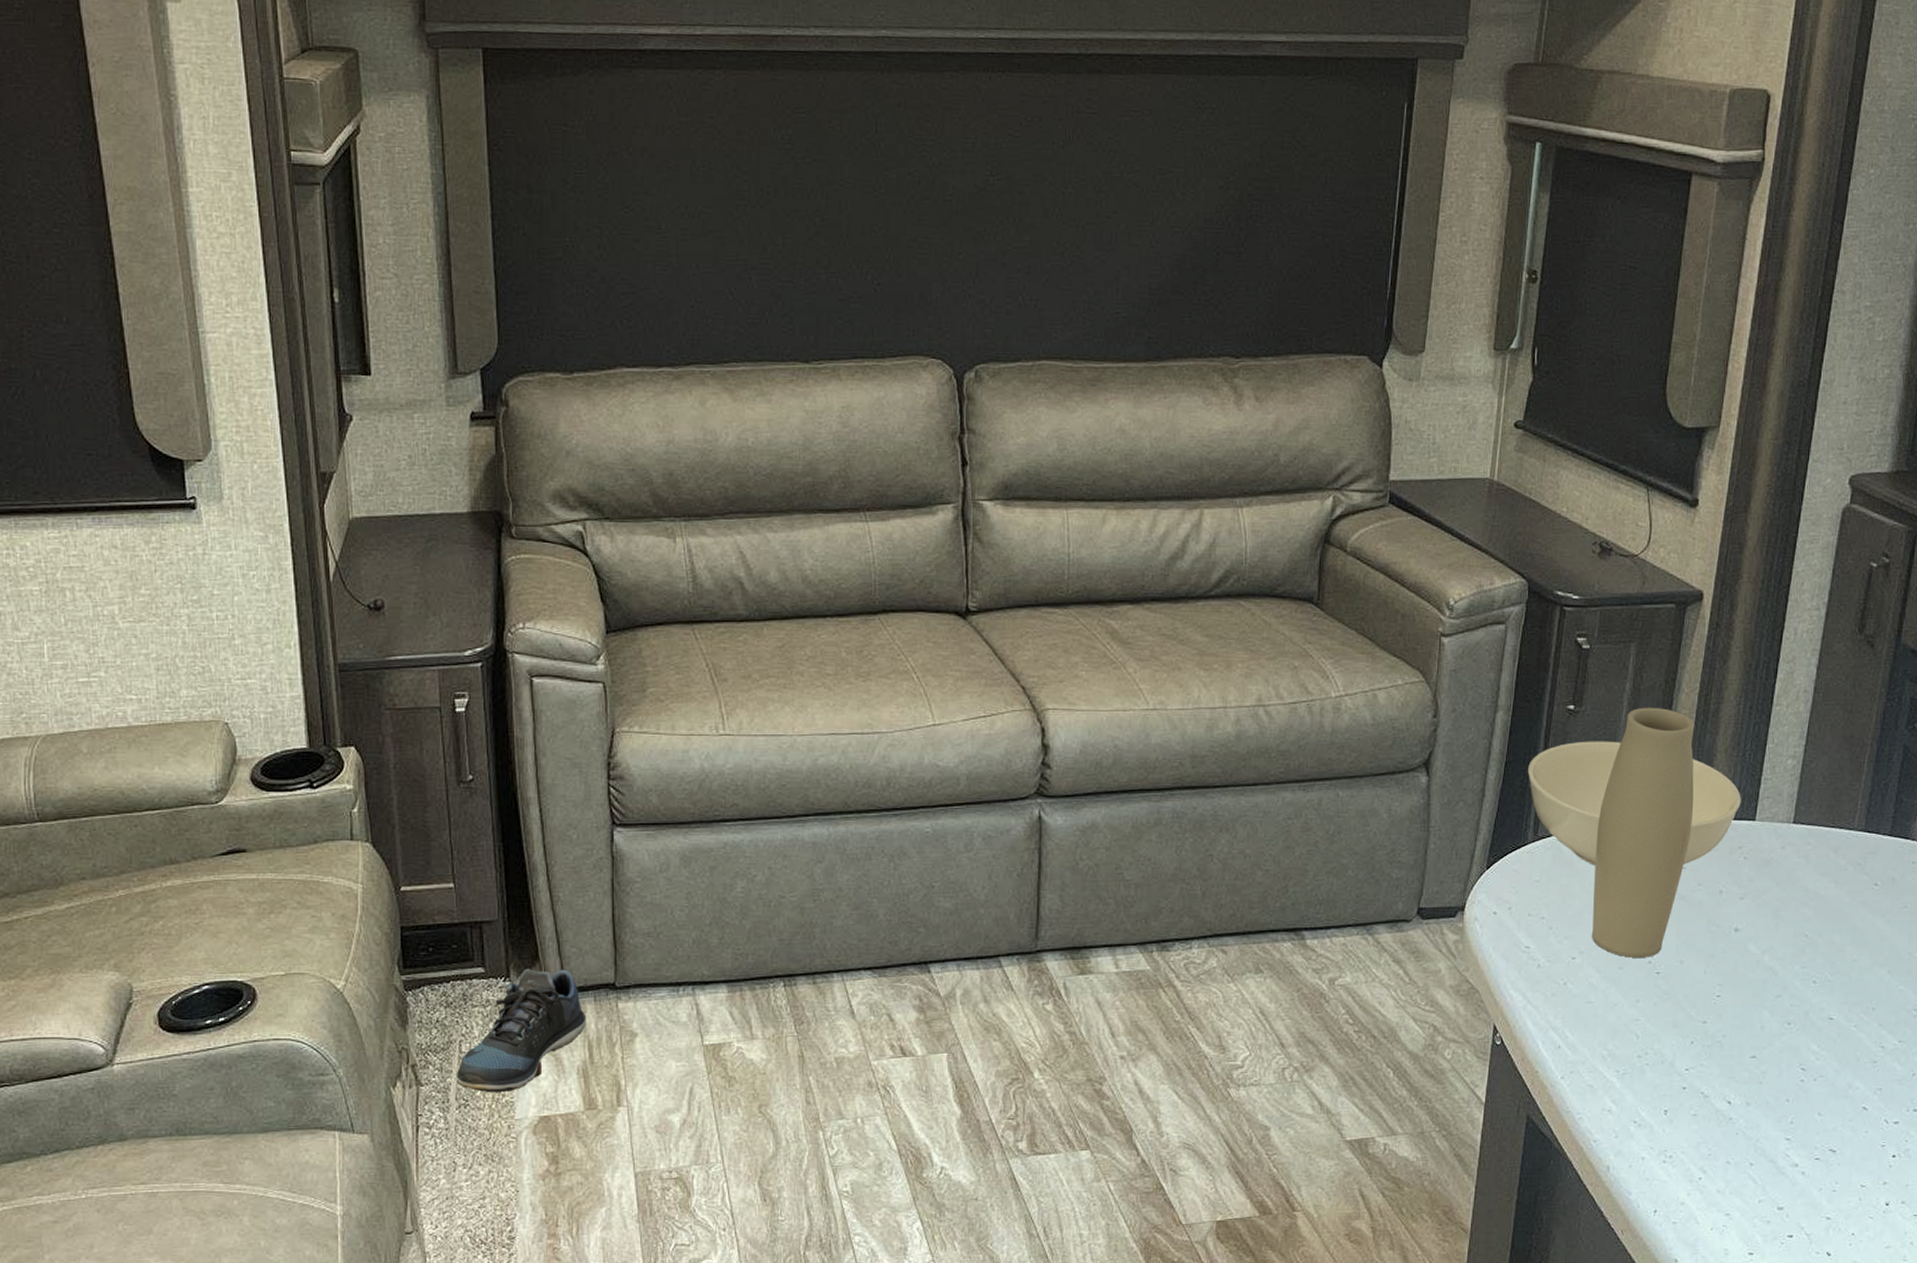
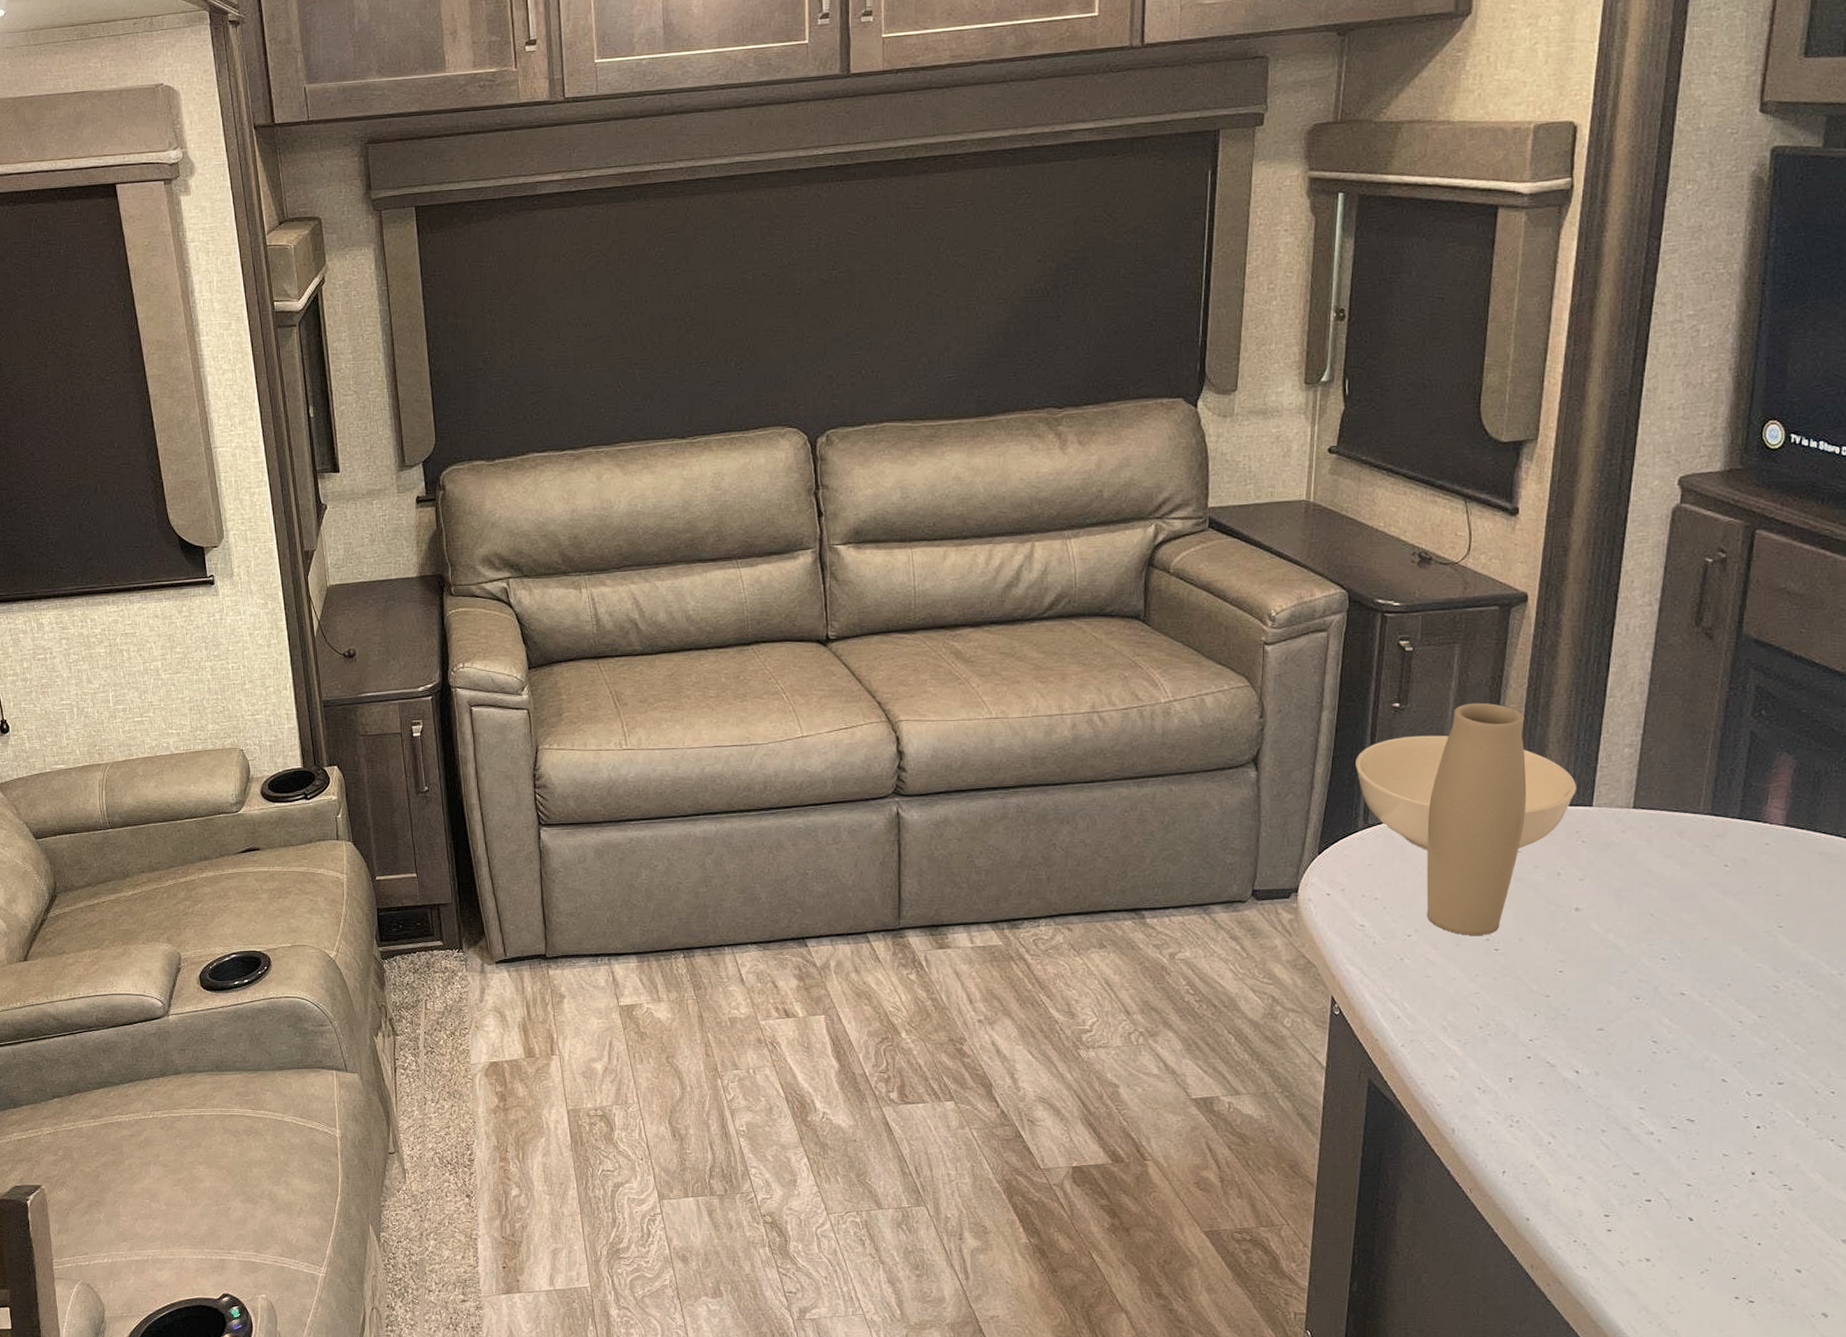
shoe: present [431,968,585,1113] -> none [405,942,523,1057]

